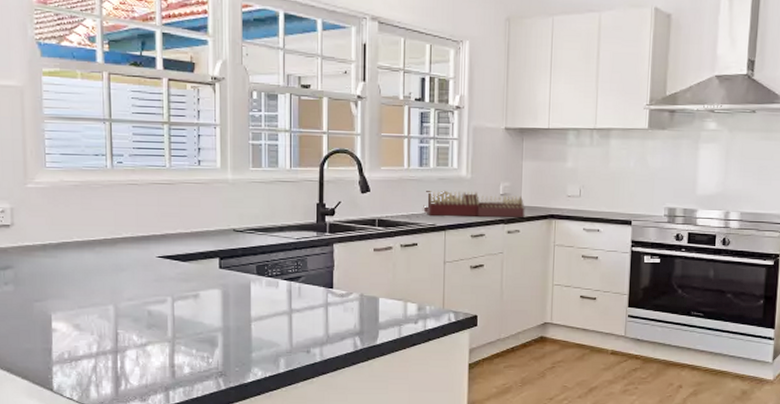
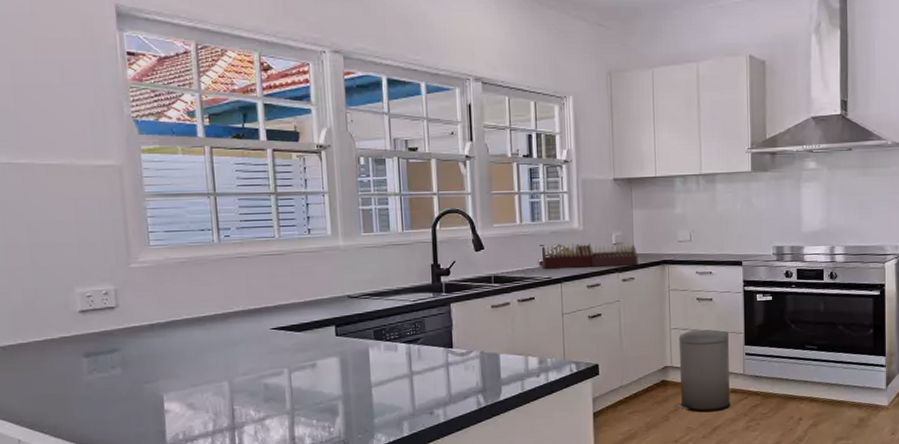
pedal bin: none [554,288,612,372] -> present [677,329,730,413]

